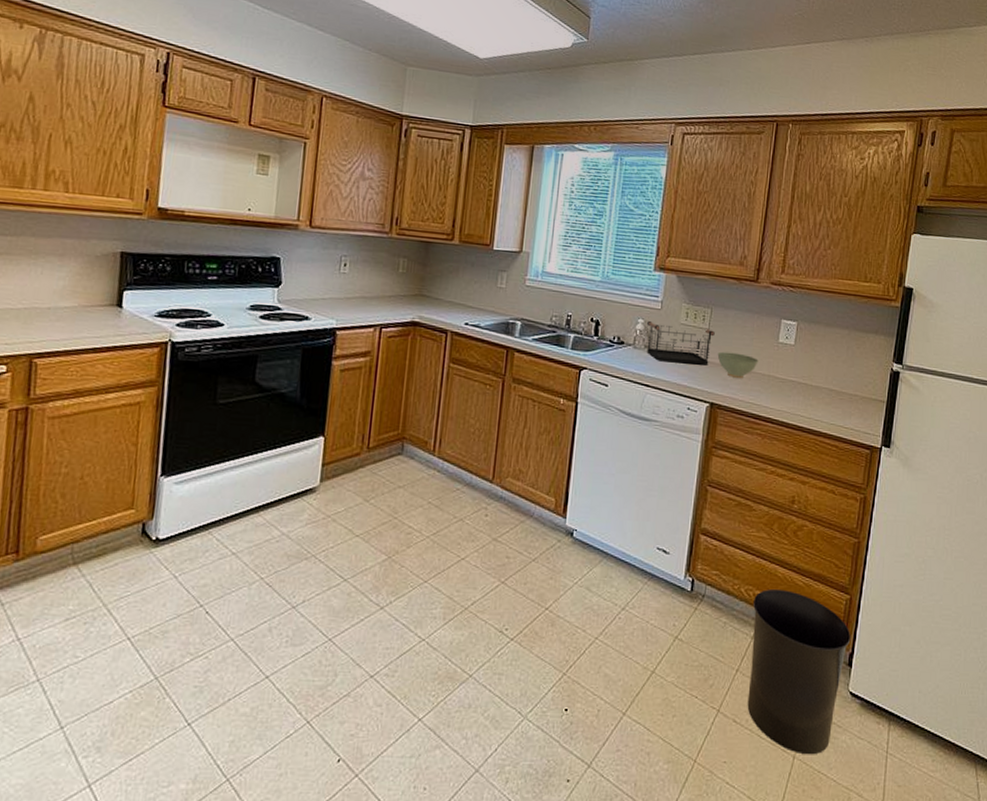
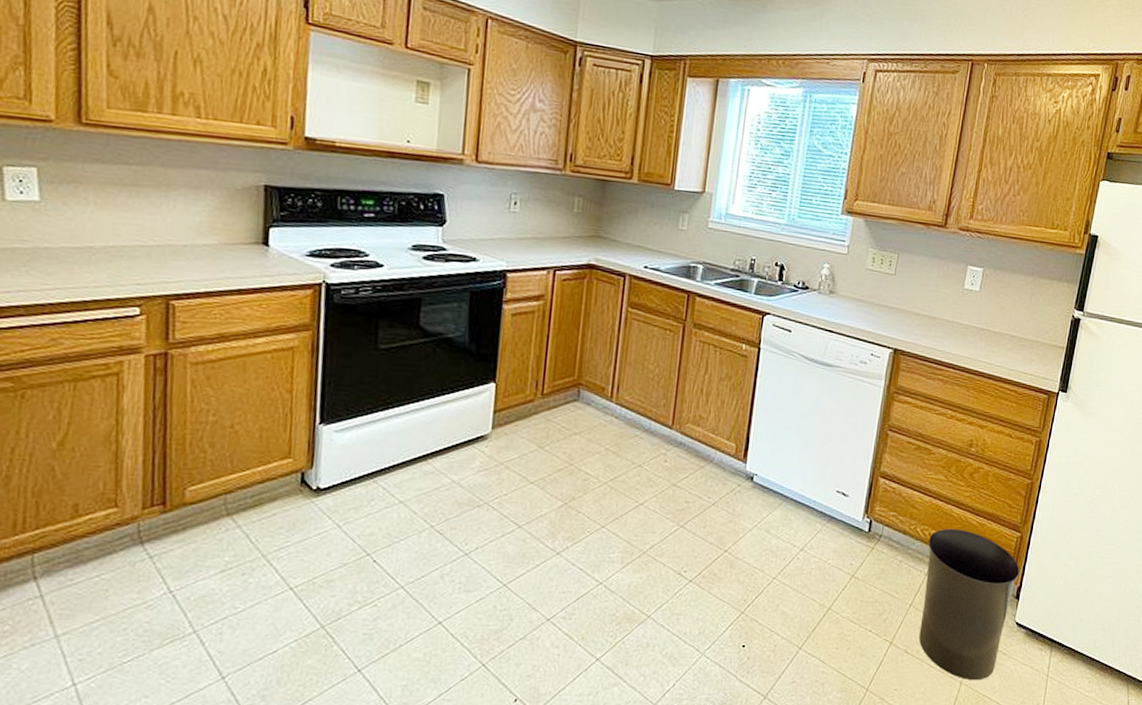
dish rack: present [647,320,715,366] -> none [831,265,901,311]
bowl: present [717,351,759,378] -> none [902,297,943,324]

